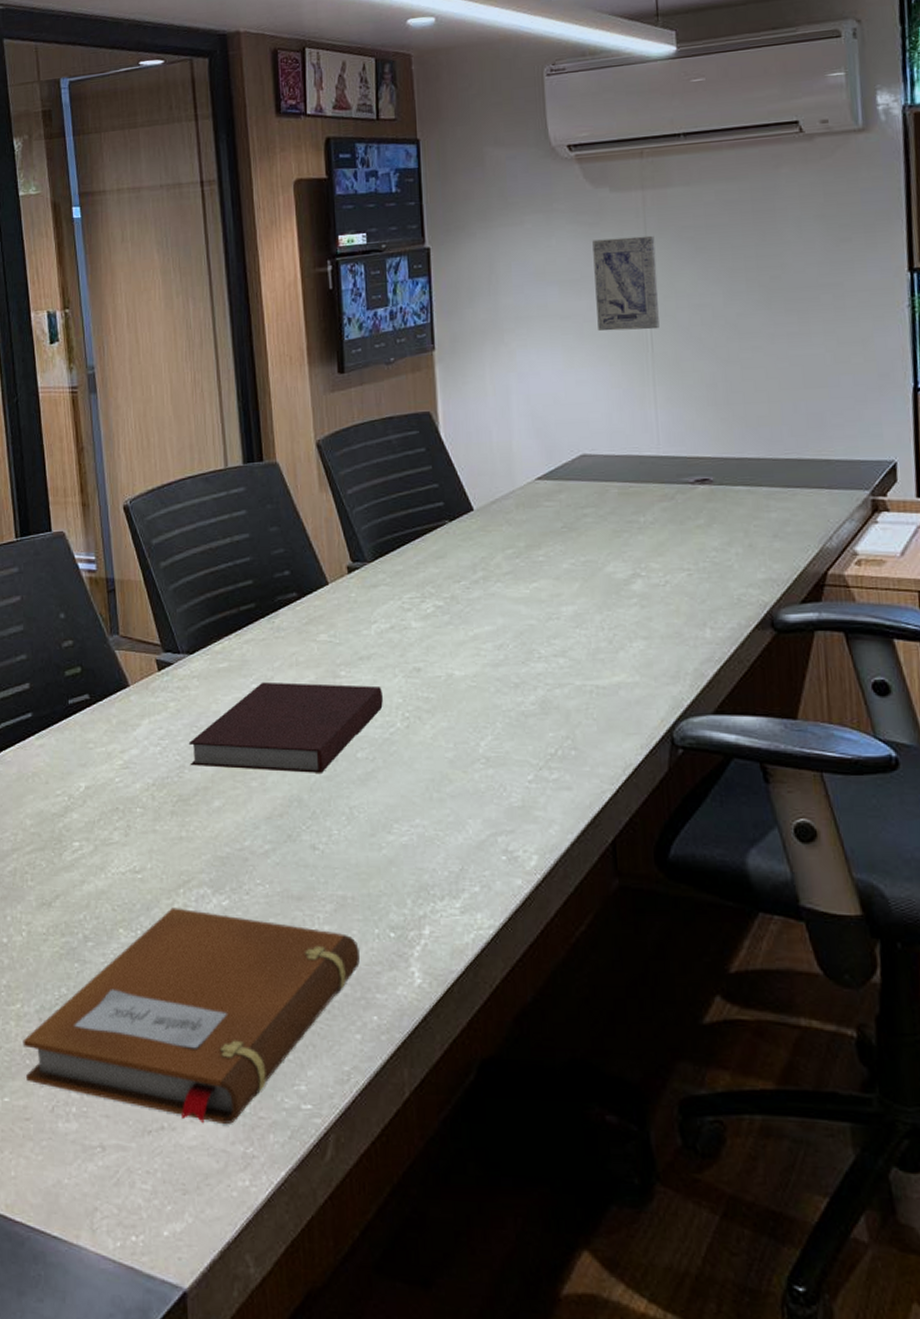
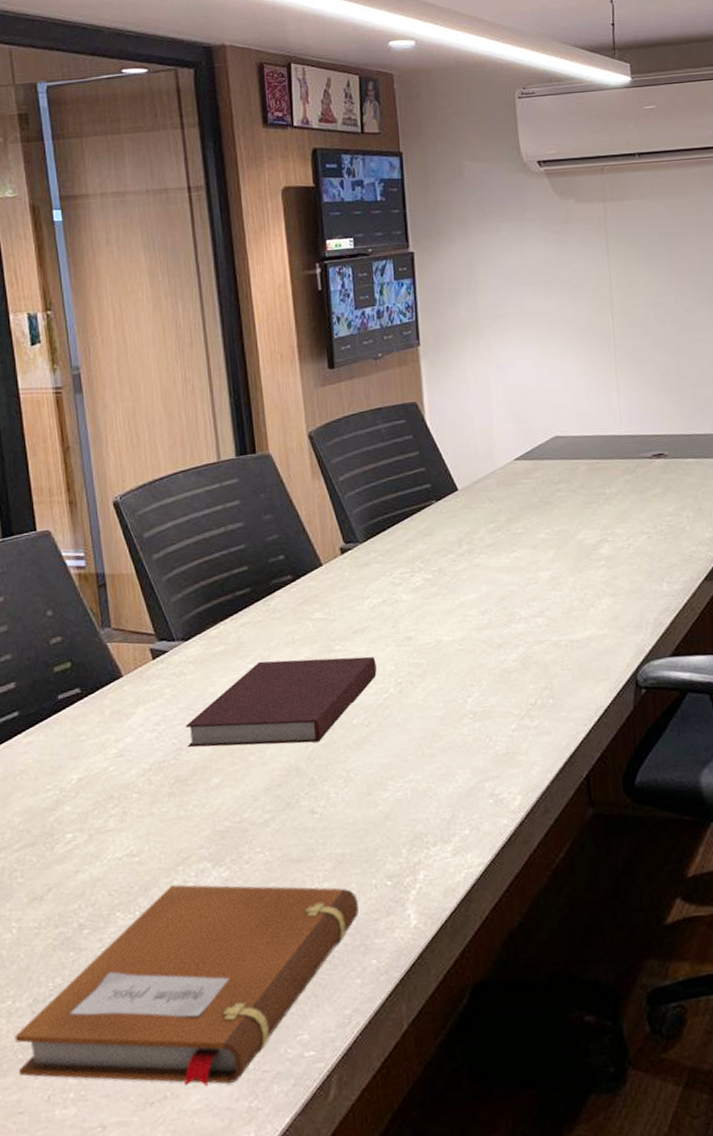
wall art: present [592,235,660,331] -> none [561,242,620,327]

